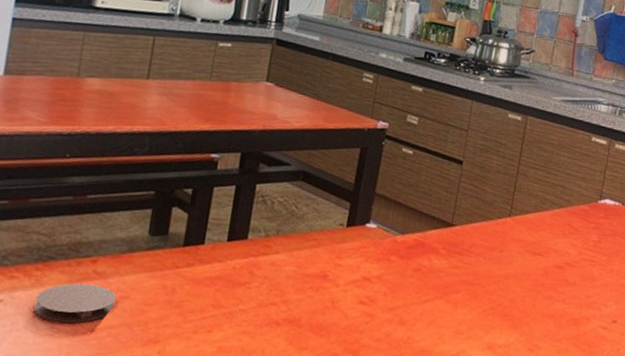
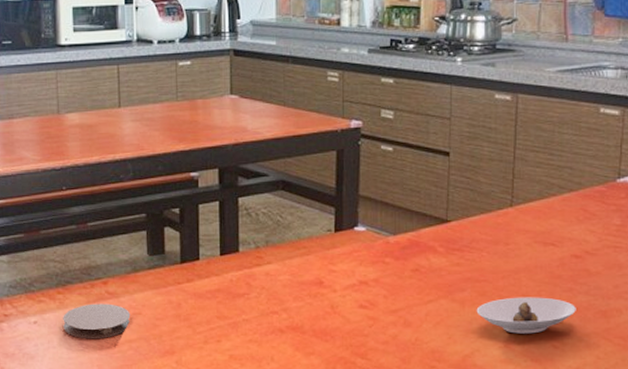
saucer: none [467,301,553,337] -> present [476,297,576,334]

